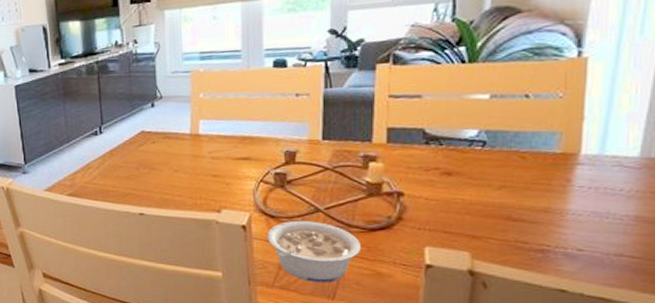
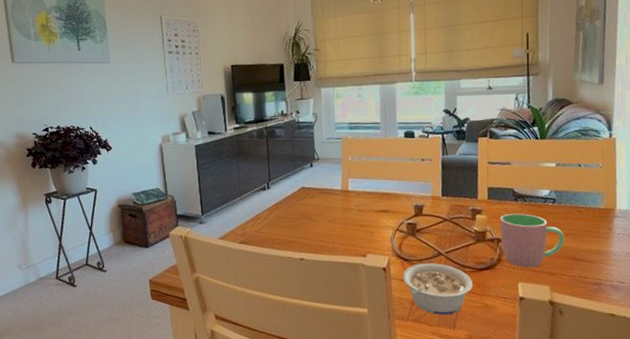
cup: none [403,160,496,229] -> present [500,213,564,268]

